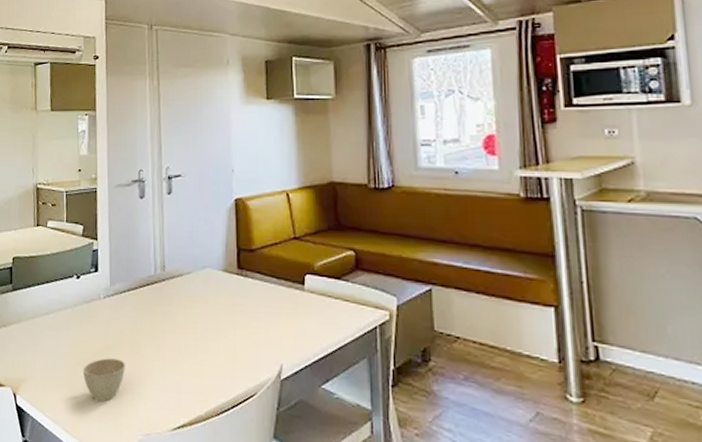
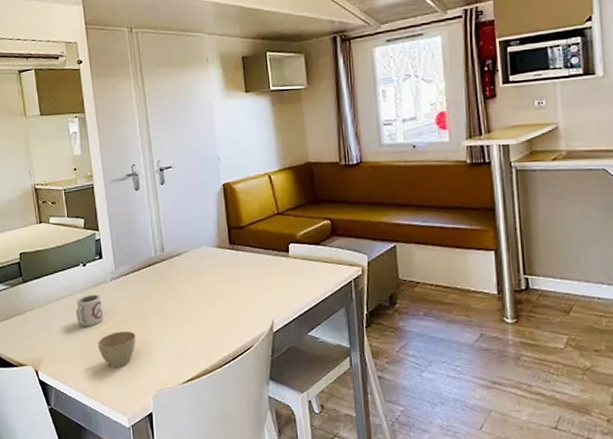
cup: none [63,311,93,349] -> present [75,294,103,327]

